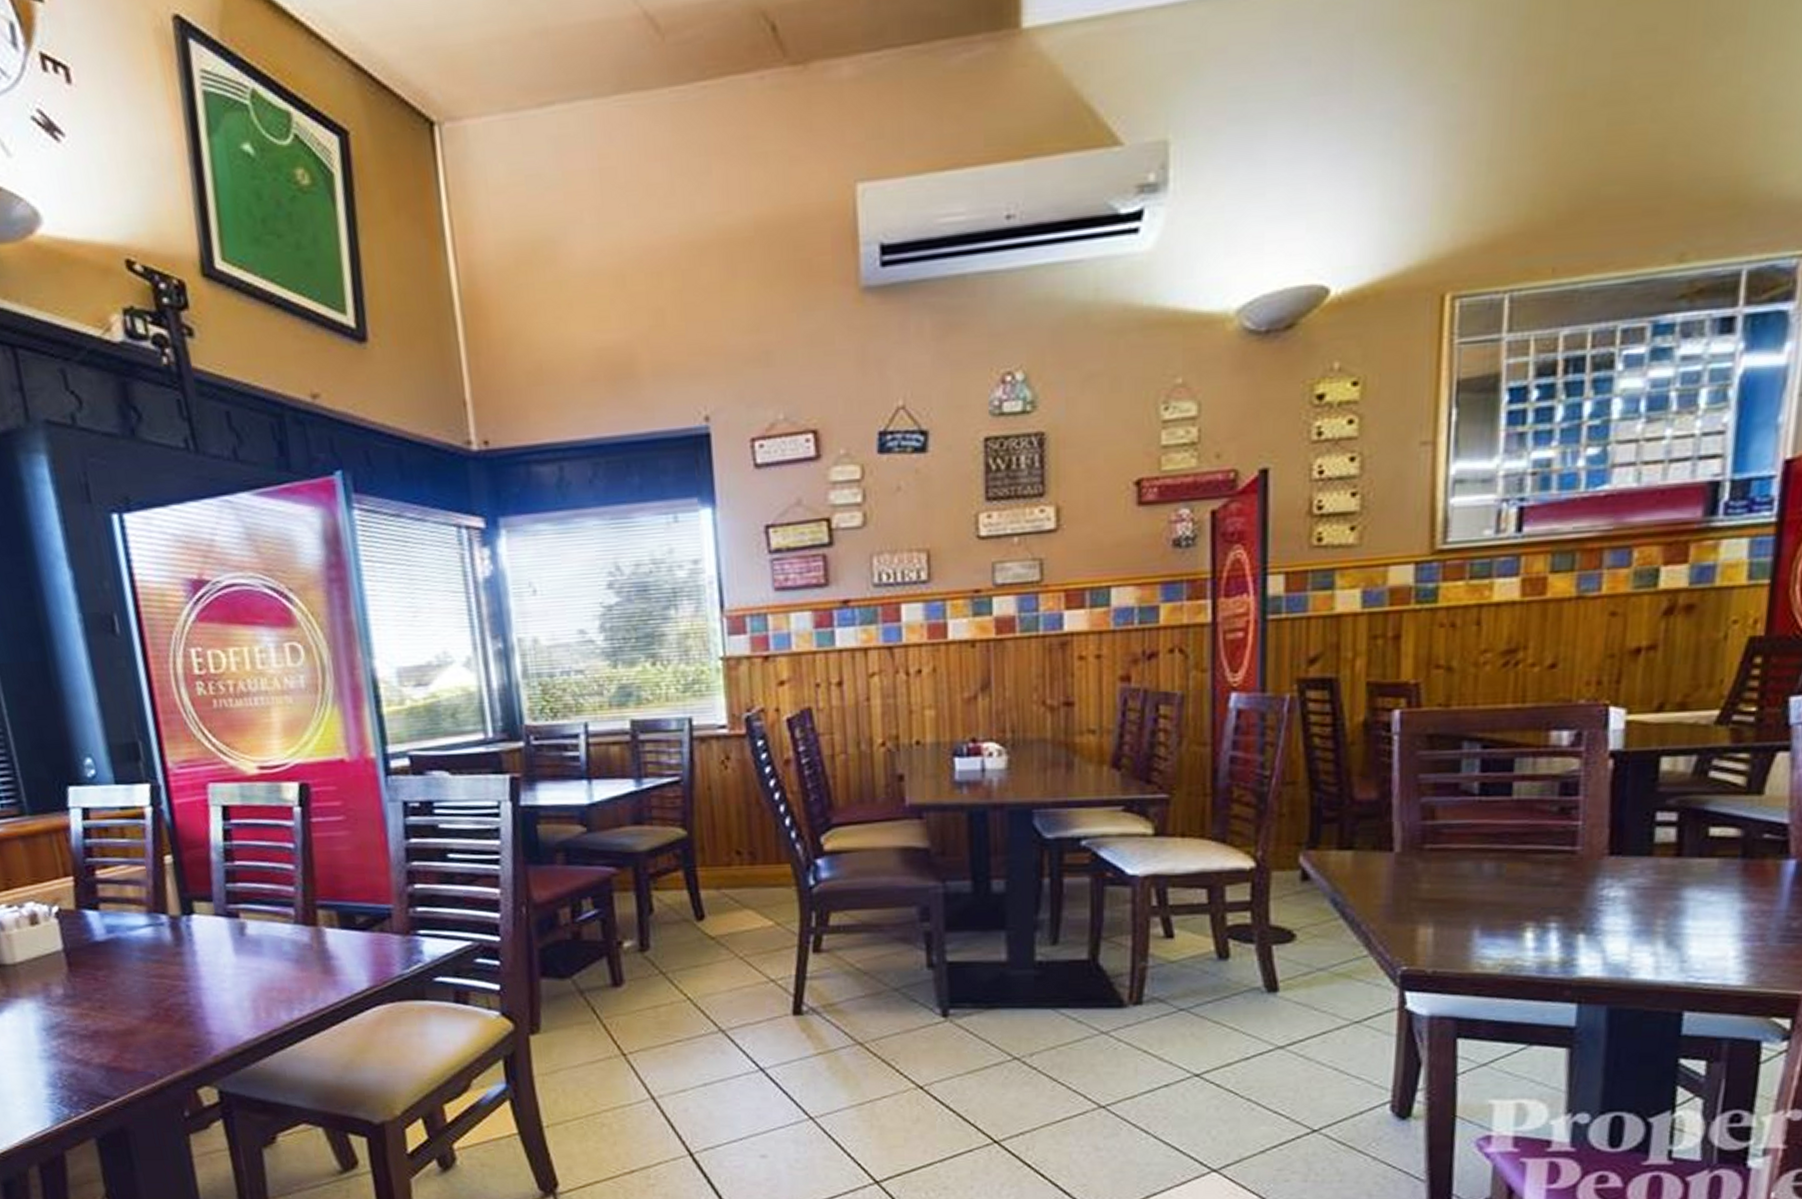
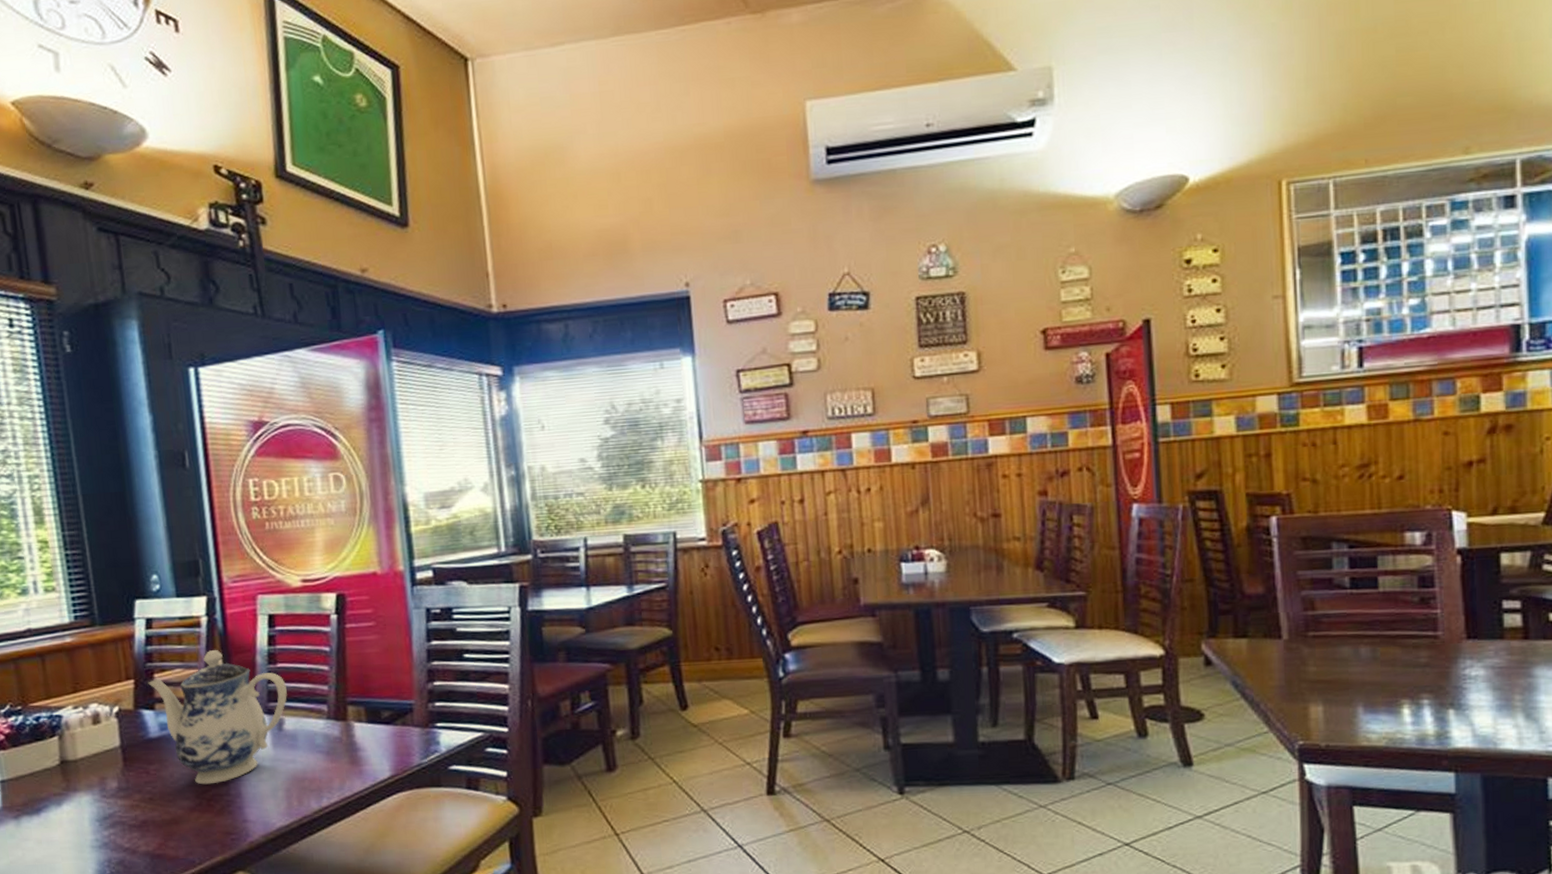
teapot: none [89,845,248,993] -> present [148,650,287,785]

